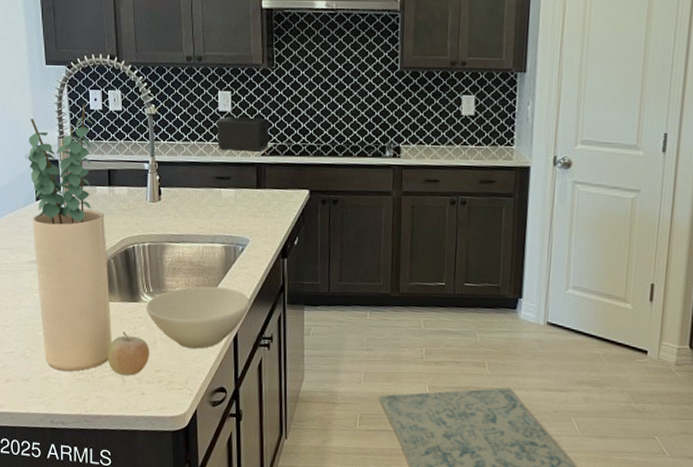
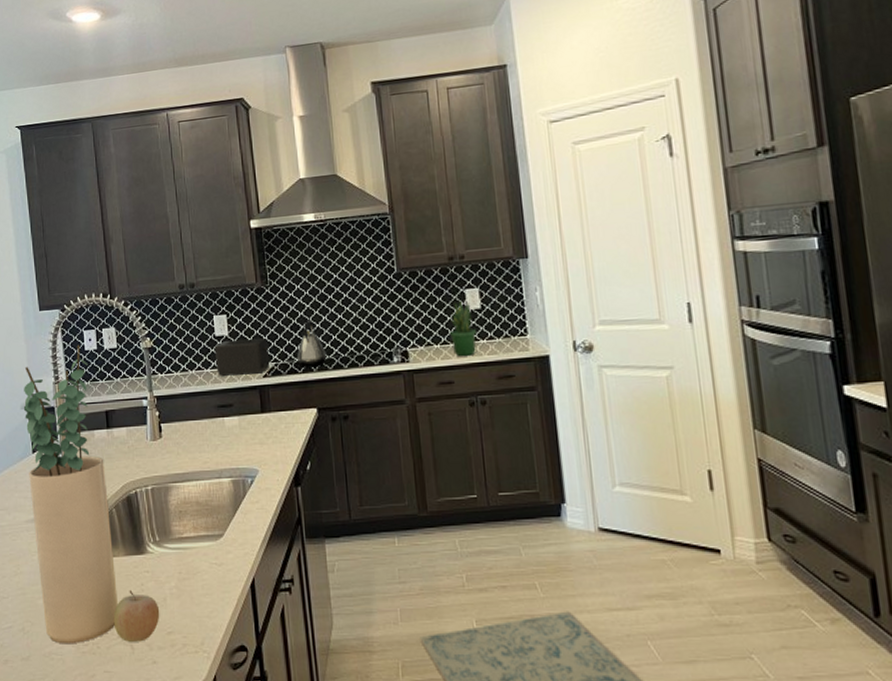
bowl: present [145,286,250,349] -> none [152,527,265,602]
kettle: none [294,104,324,152] -> present [296,318,327,368]
planter: none [441,105,467,158] -> present [449,300,476,356]

